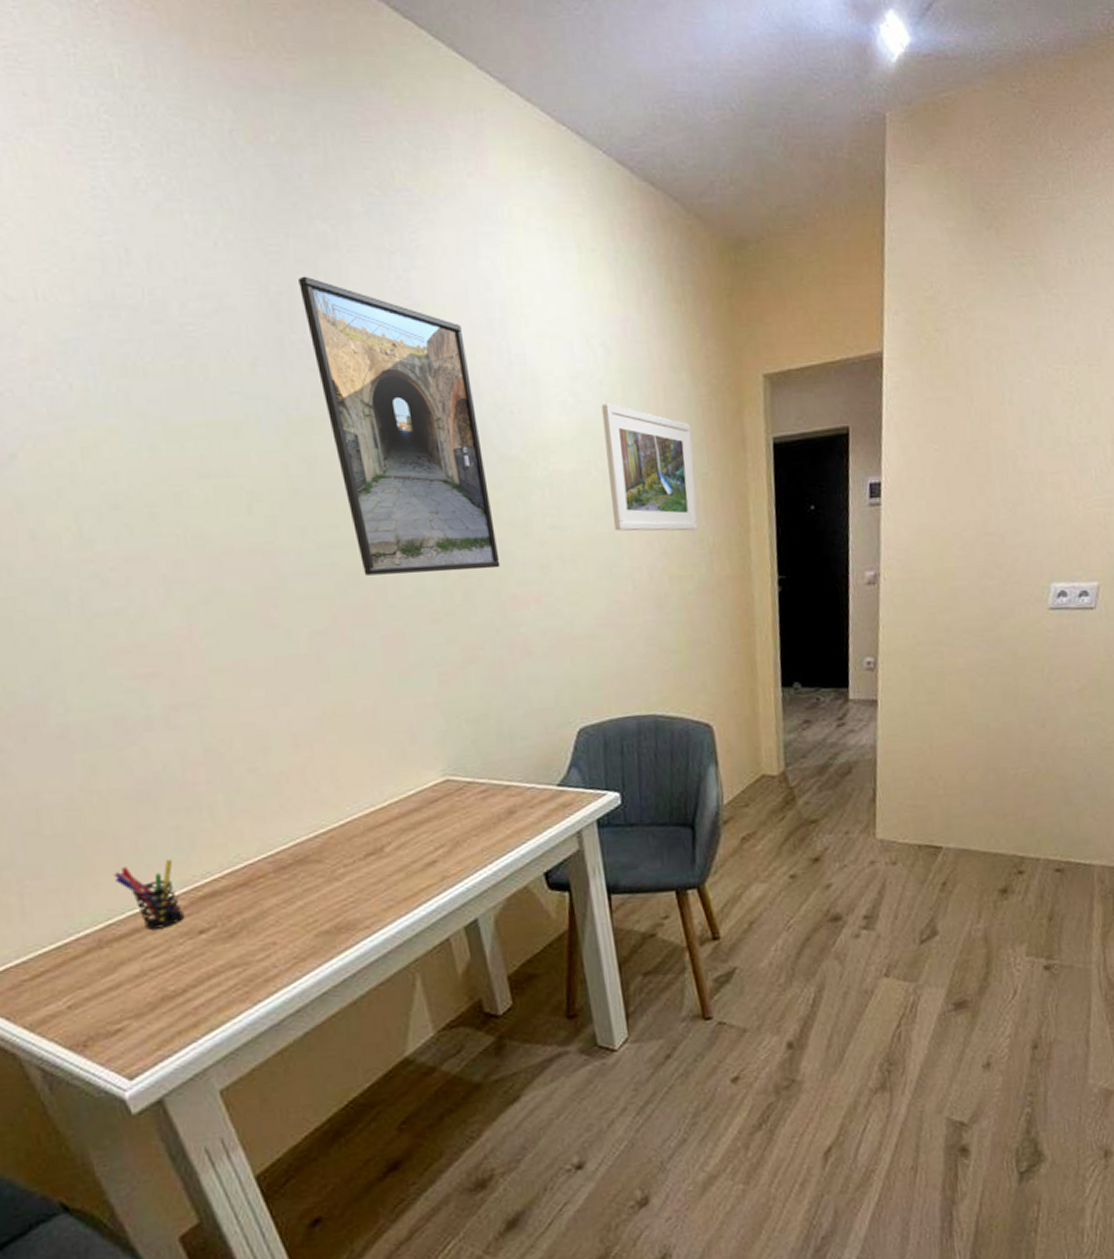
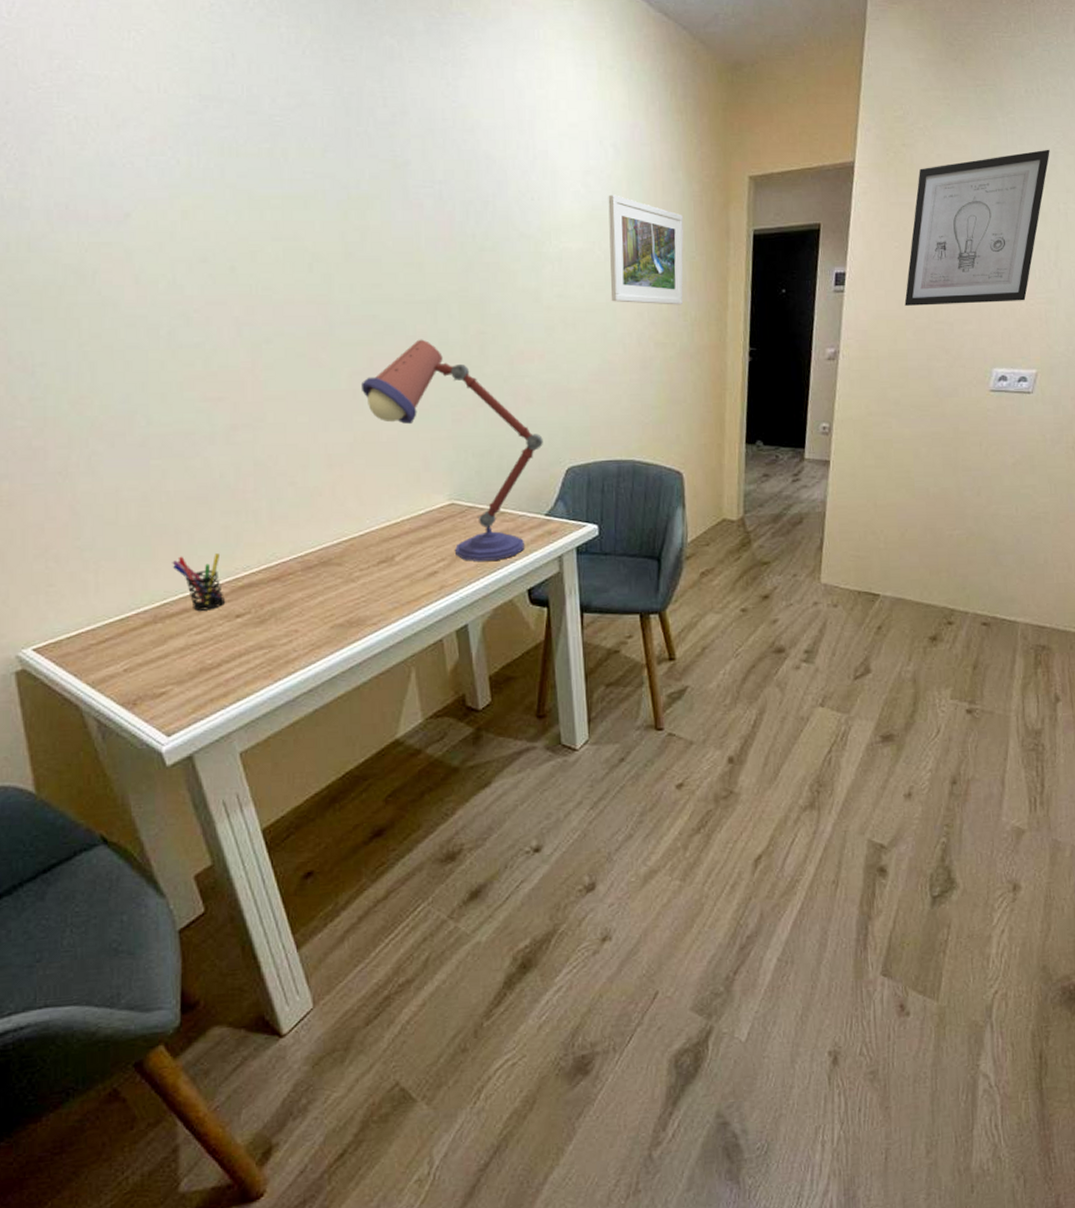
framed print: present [298,276,501,576] -> none [367,80,512,328]
desk lamp: none [324,588,548,846] -> present [360,339,543,561]
wall art: none [949,328,1100,517] -> present [904,149,1050,306]

